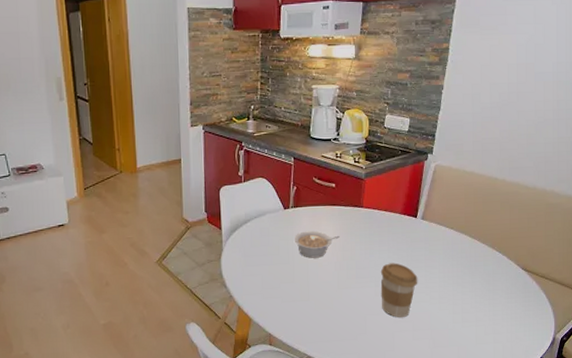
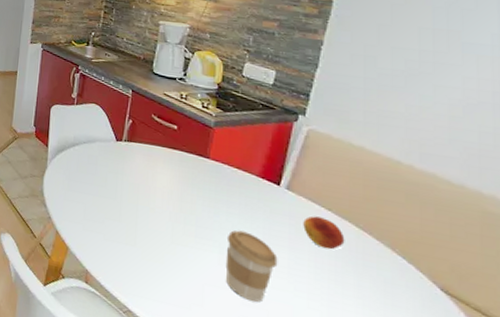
legume: present [294,231,340,258] -> none [124,169,178,203]
fruit: none [434,236,463,260] -> present [303,216,345,250]

